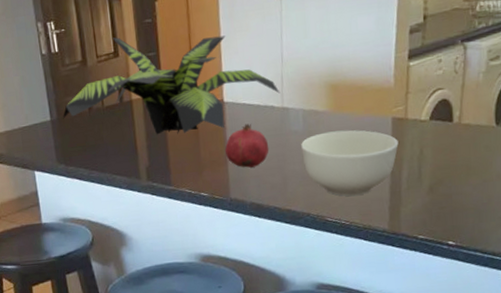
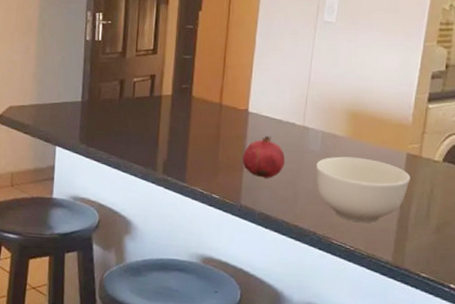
plant: present [63,35,281,135] -> none [93,36,303,136]

